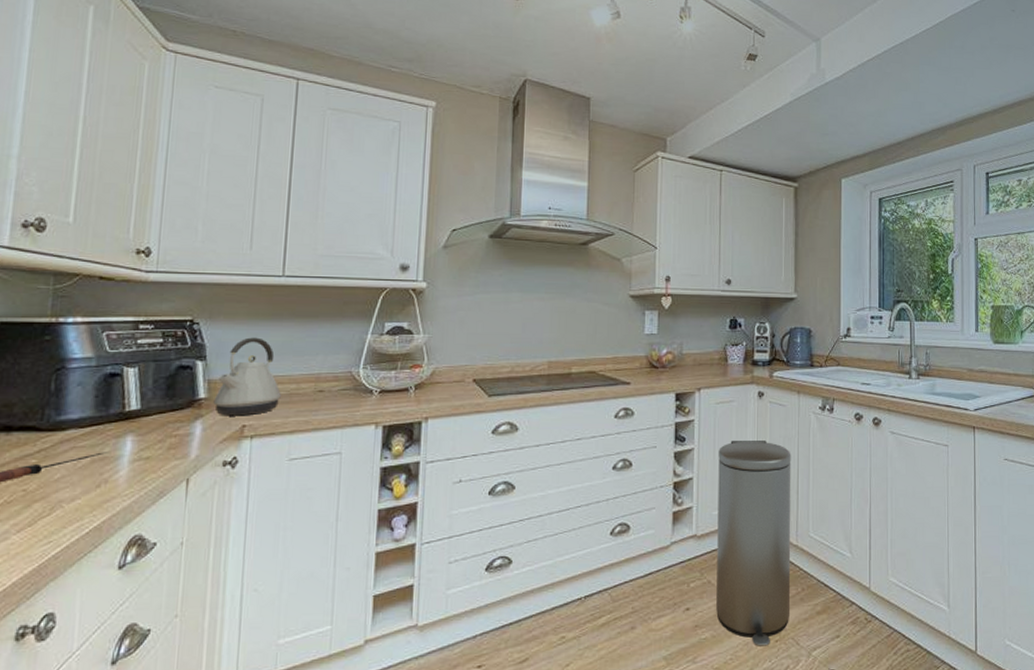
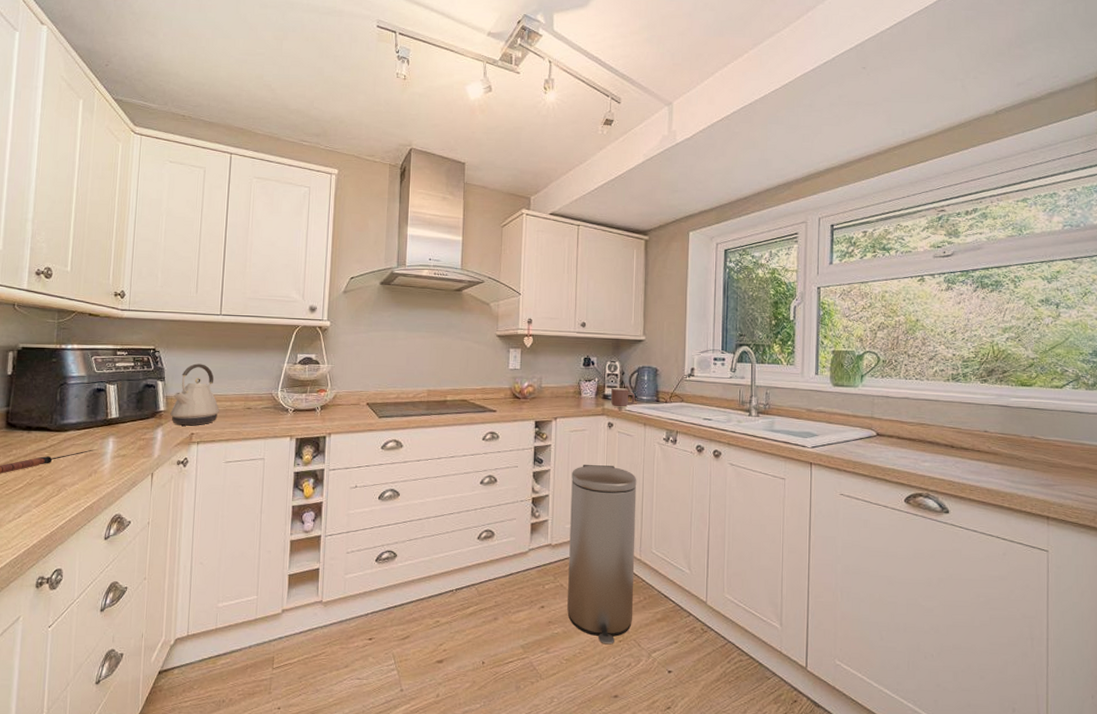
mug: none [760,352,787,375] -> present [610,388,635,409]

